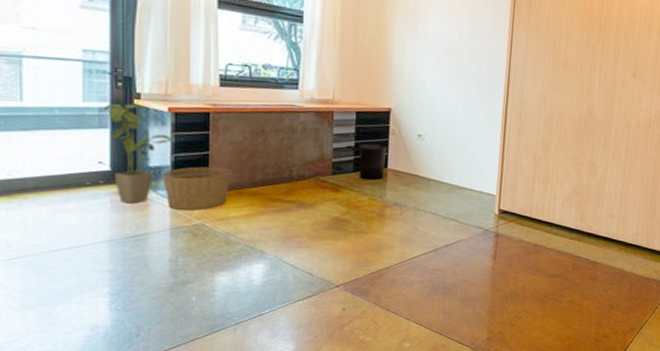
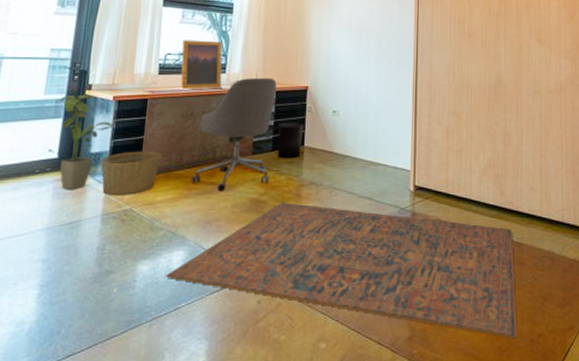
picture frame: none [245,49,295,106] -> present [180,39,223,90]
rug: none [247,221,589,338] -> present [166,203,518,338]
chair: none [266,96,356,210] -> present [191,77,276,192]

